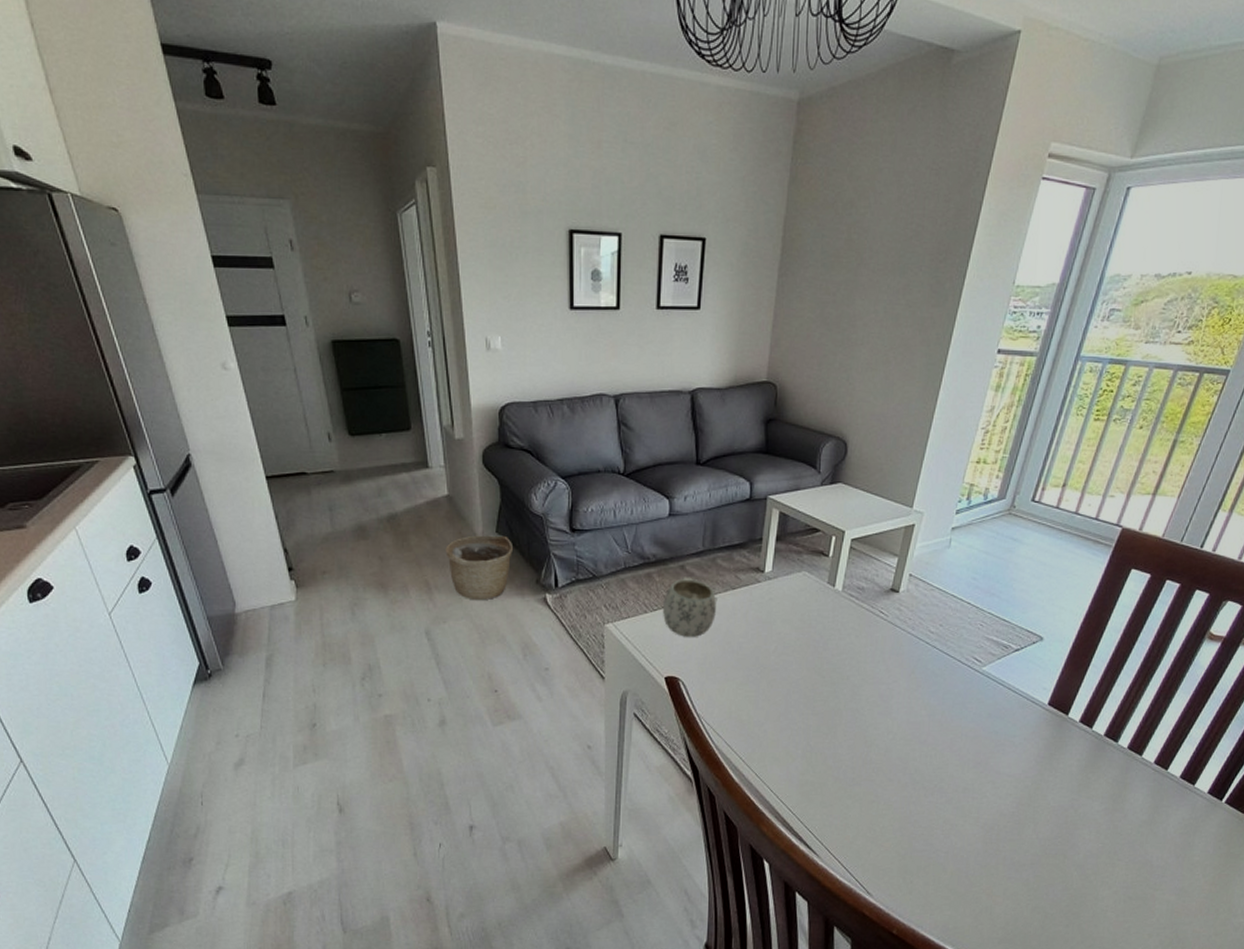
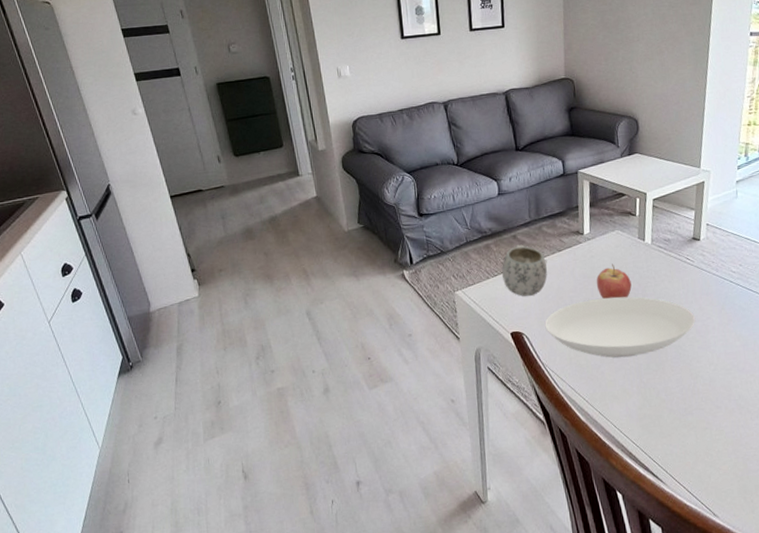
basket: present [445,535,512,601] -> none [318,225,373,282]
bowl: none [706,647,880,717] -> present [544,296,696,358]
fruit: none [771,609,812,650] -> present [596,263,632,299]

